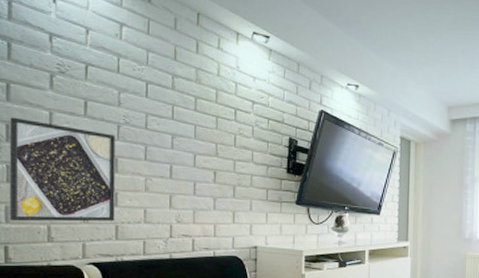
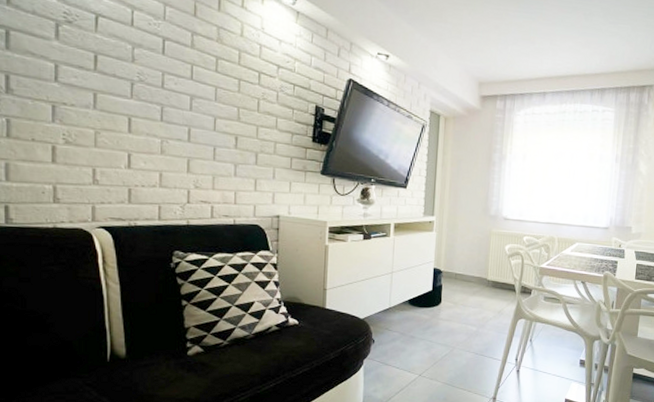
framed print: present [9,117,115,222] -> none [9,67,128,184]

